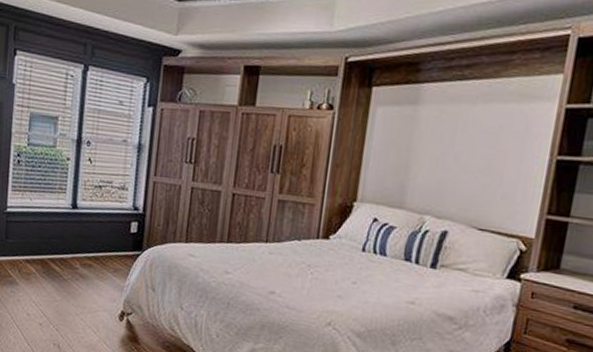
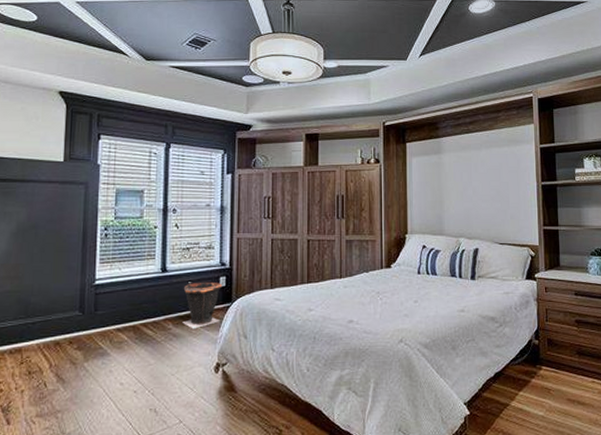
waste bin: none [90,222,134,273] -> present [182,281,223,329]

